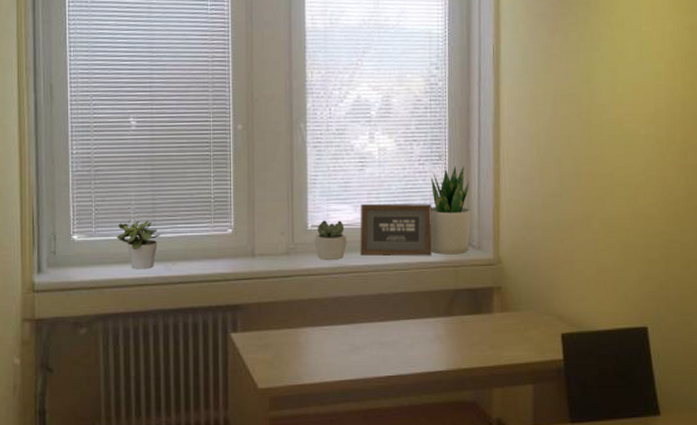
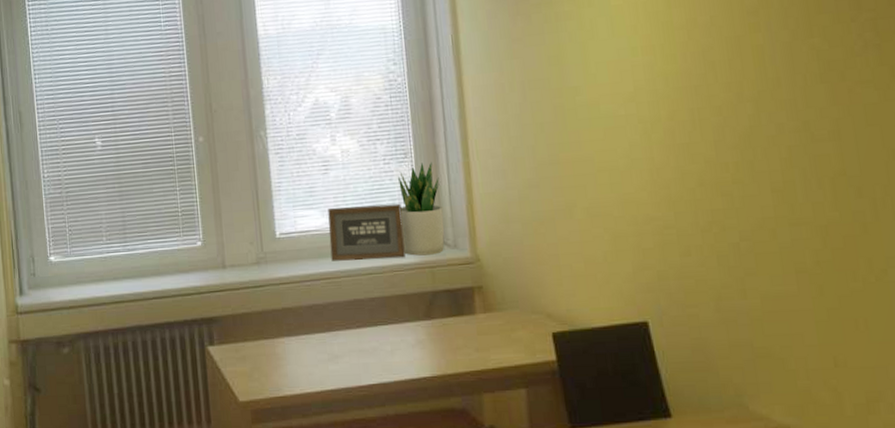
potted plant: present [116,219,160,269] -> none [91,238,132,287]
succulent plant: present [314,220,347,261] -> none [283,226,317,269]

